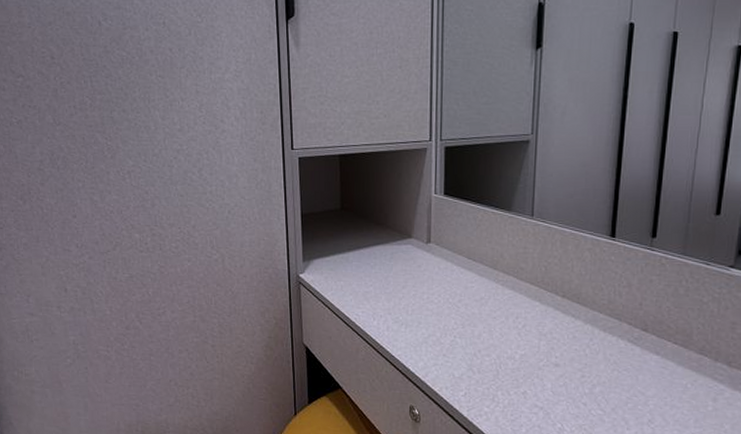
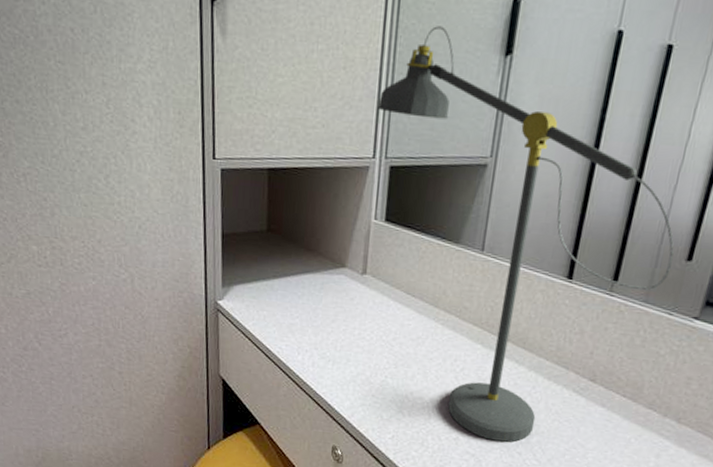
desk lamp: none [431,28,704,394] -> present [377,26,674,442]

